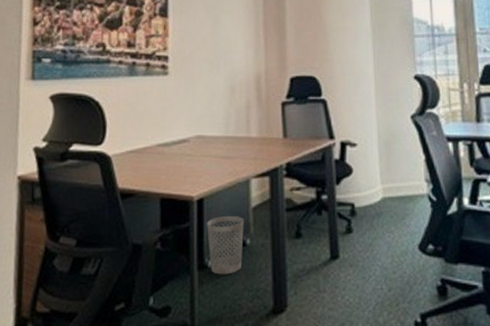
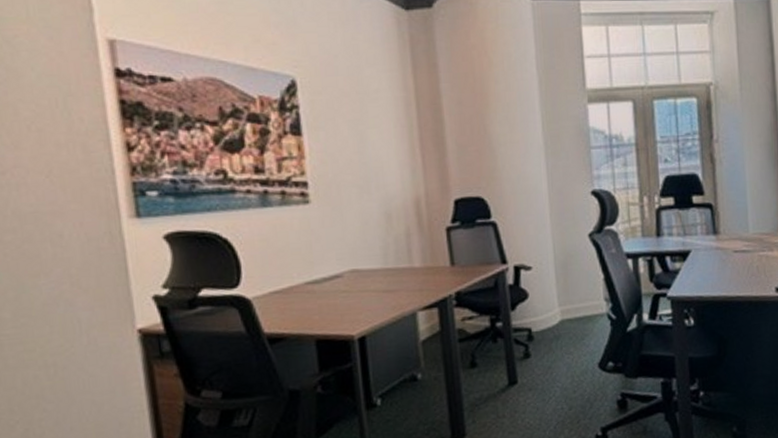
wastebasket: present [207,216,244,275] -> none [371,351,415,412]

